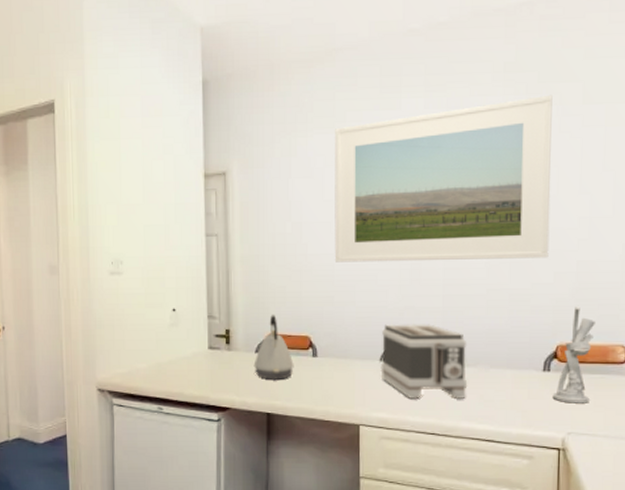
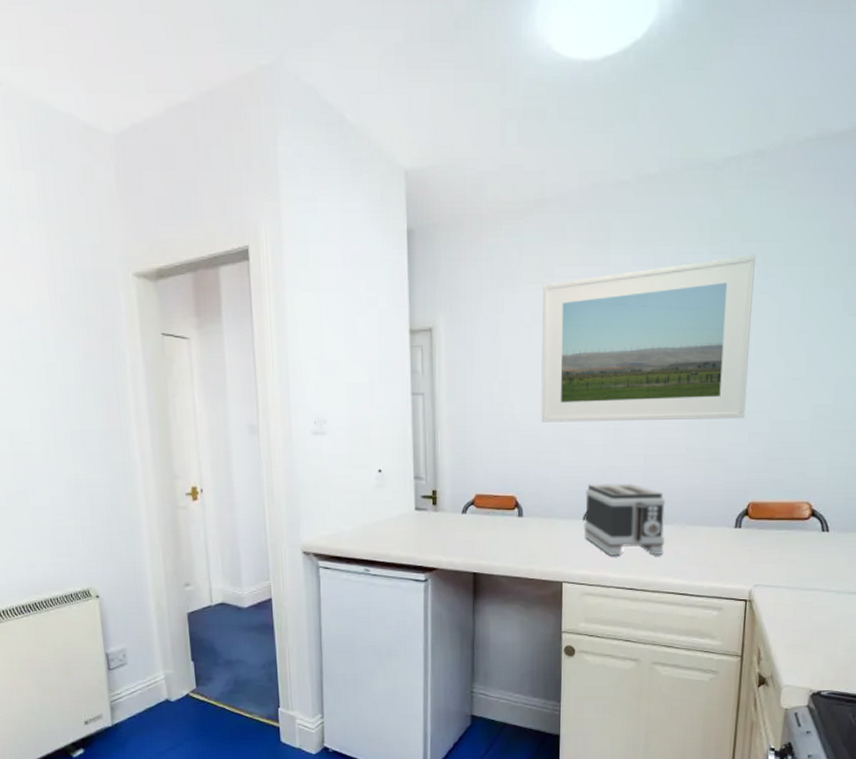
kettle: present [253,315,294,380] -> none [460,475,500,540]
utensil holder: present [552,305,595,404] -> none [742,464,784,558]

